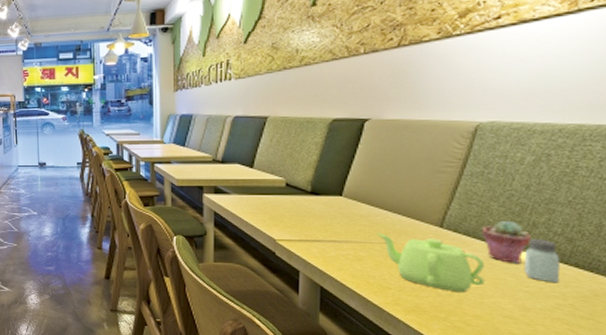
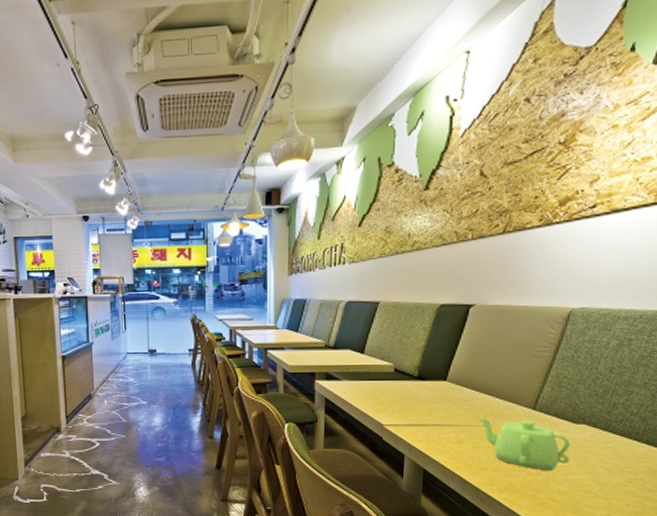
potted succulent: present [481,220,531,264] -> none [568,401,611,442]
saltshaker: present [524,239,561,283] -> none [604,419,635,459]

